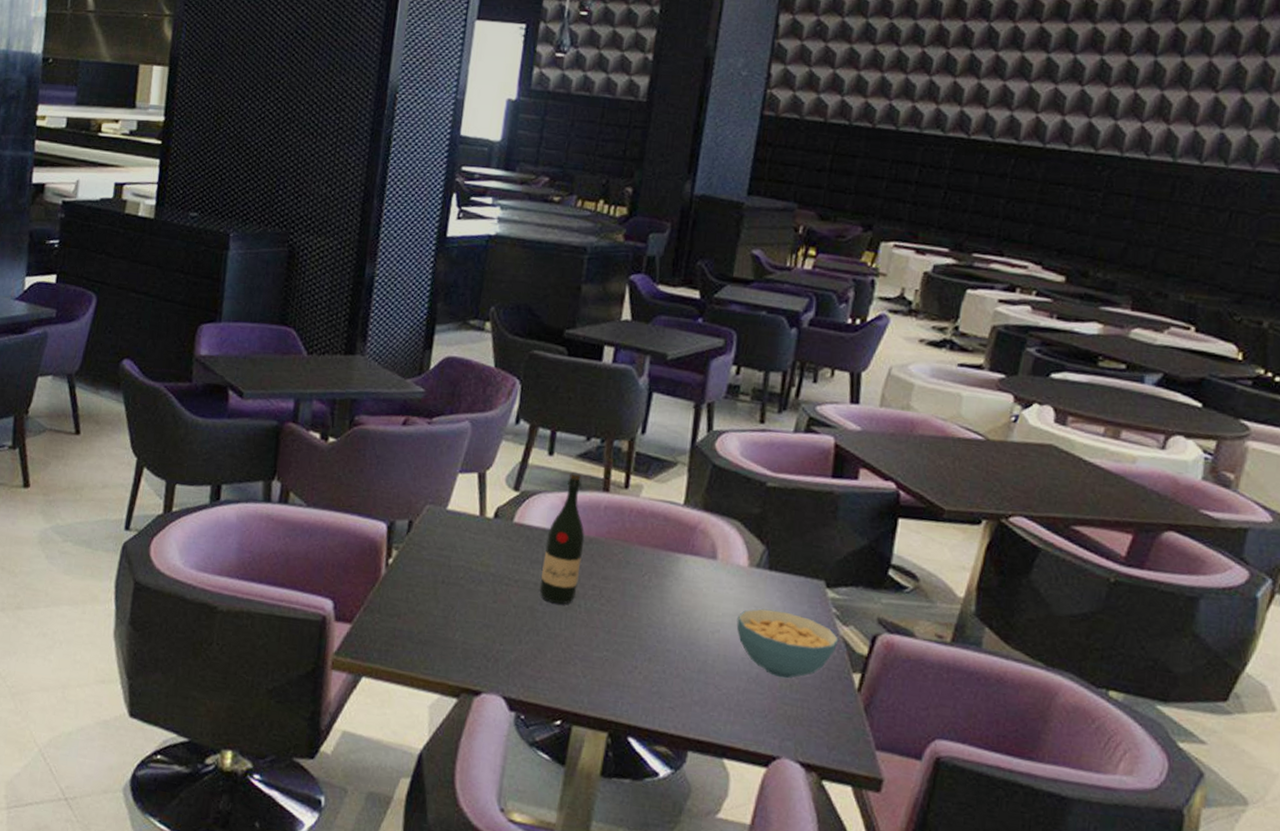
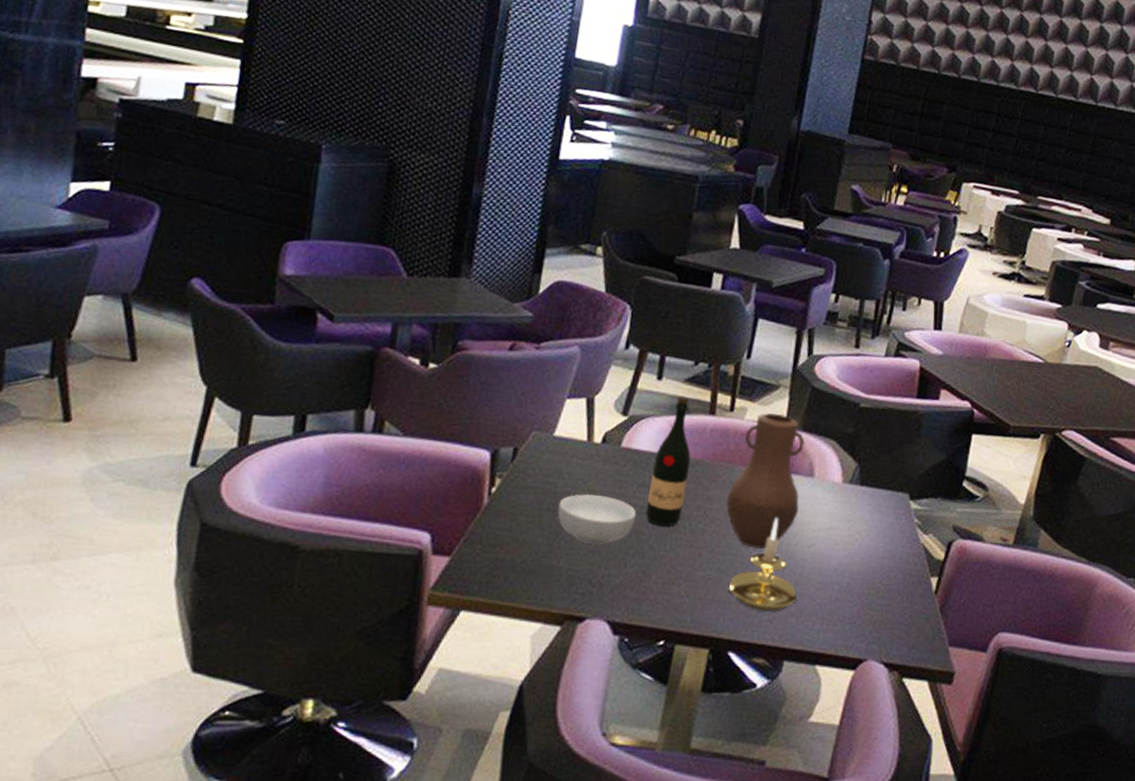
cereal bowl: none [452,568,530,620] -> present [557,493,637,545]
vase: none [622,490,707,633] -> present [726,412,806,549]
candle holder: none [626,600,701,700] -> present [728,517,797,612]
cereal bowl: present [736,608,839,679] -> none [830,521,920,586]

